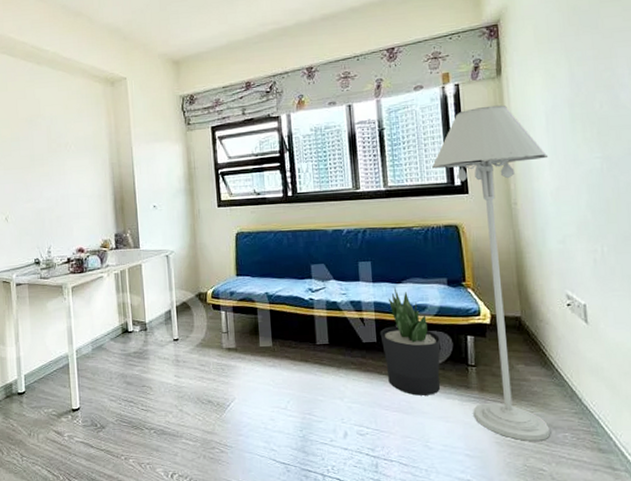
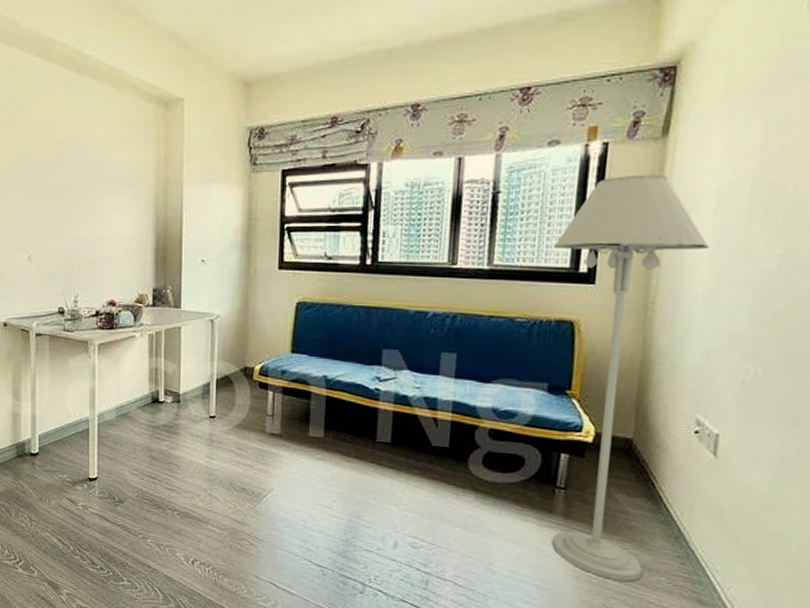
planter: present [380,286,441,396] -> none [454,385,528,515]

